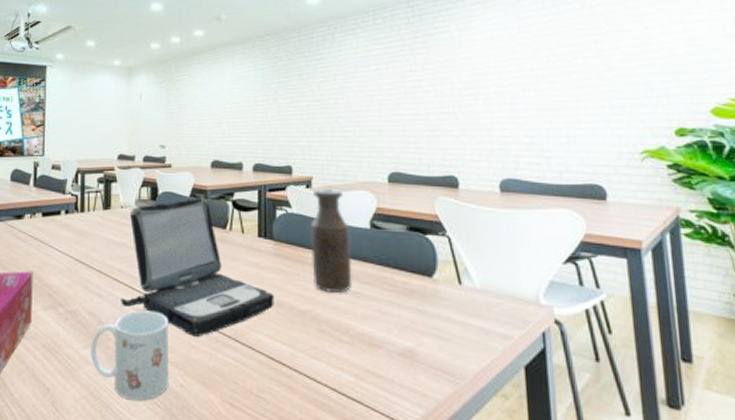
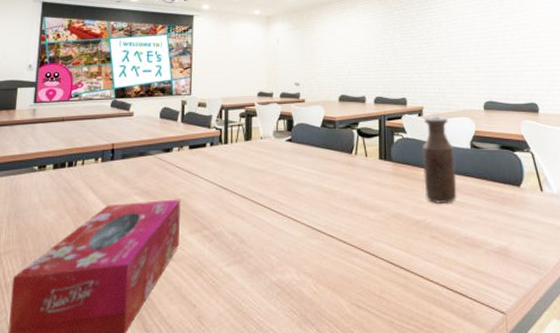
mug: present [91,310,169,401] -> none [234,228,303,309]
laptop: present [121,198,274,337] -> none [260,127,393,249]

